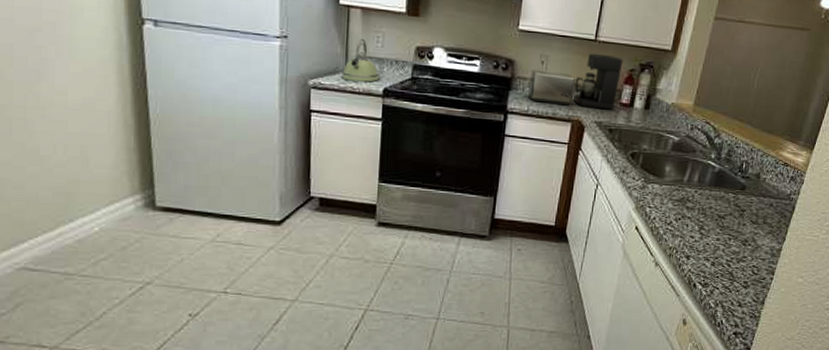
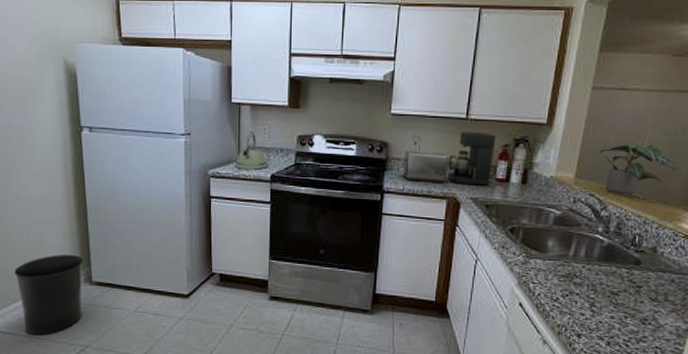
waste bin: none [46,173,145,271] -> present [14,254,84,335]
potted plant: none [717,74,783,125] -> present [599,143,677,196]

